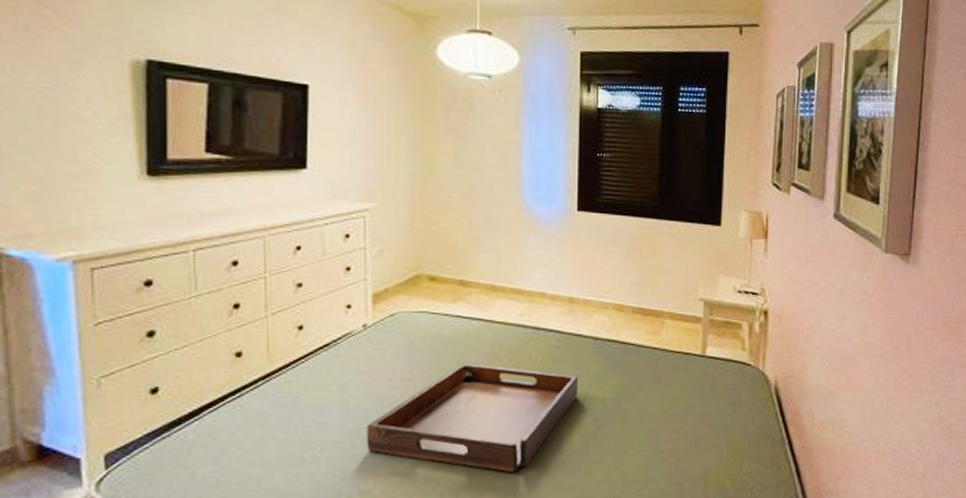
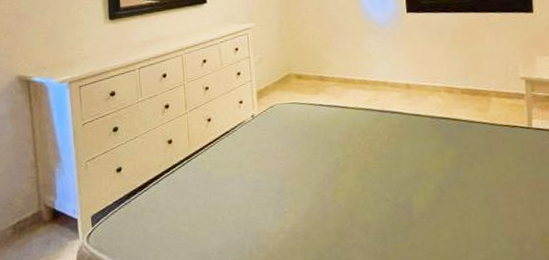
serving tray: present [366,364,579,473] -> none [259,142,422,232]

